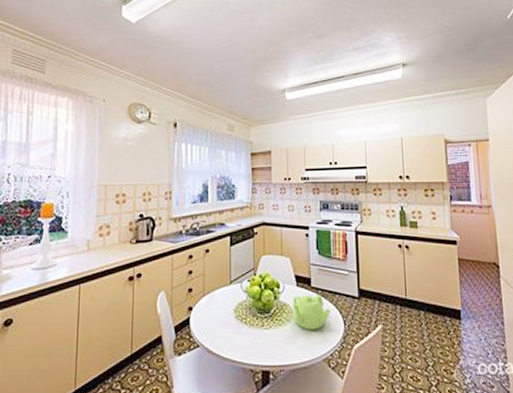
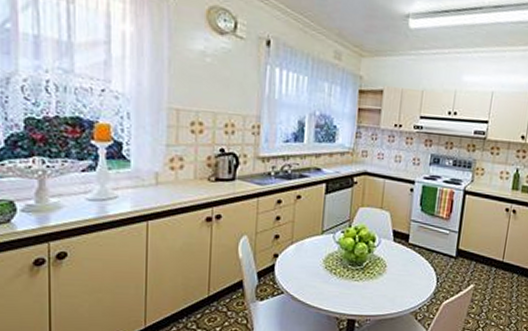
teapot: present [293,295,332,330] -> none [385,250,426,285]

